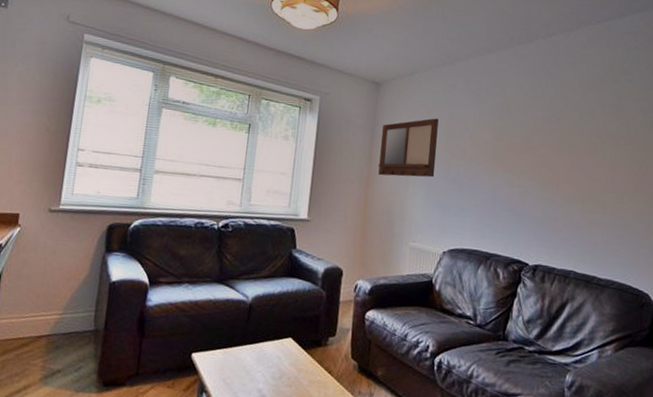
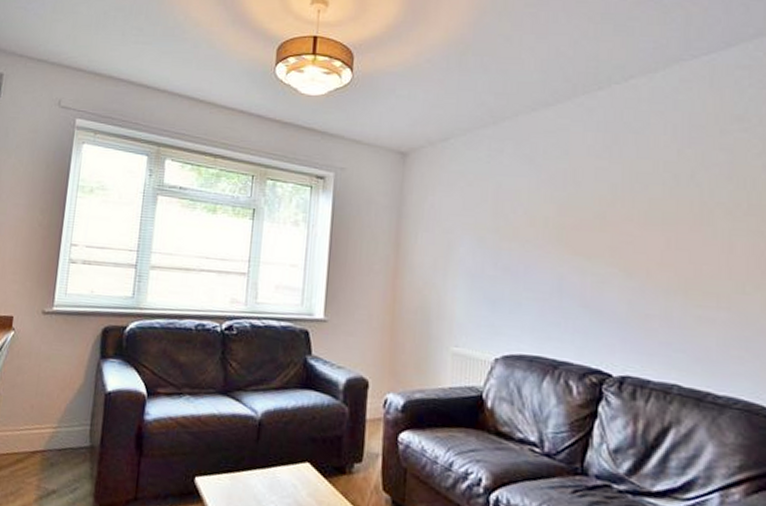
writing board: present [378,118,439,178] -> none [407,192,482,266]

